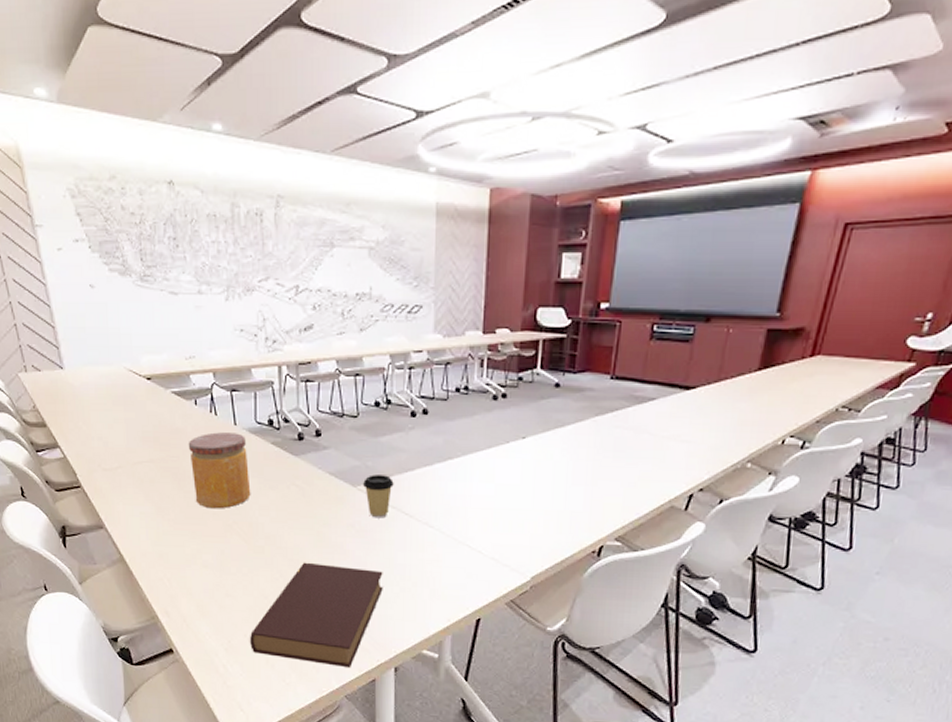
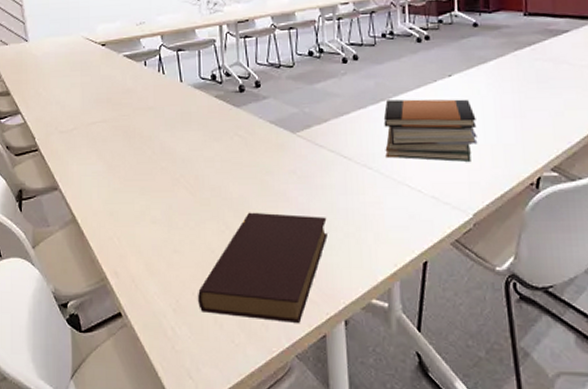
jar: present [188,432,251,509] -> none [138,89,197,164]
coffee cup: present [363,475,394,519] -> none [302,120,331,163]
book stack: none [448,459,546,526] -> present [383,99,478,162]

